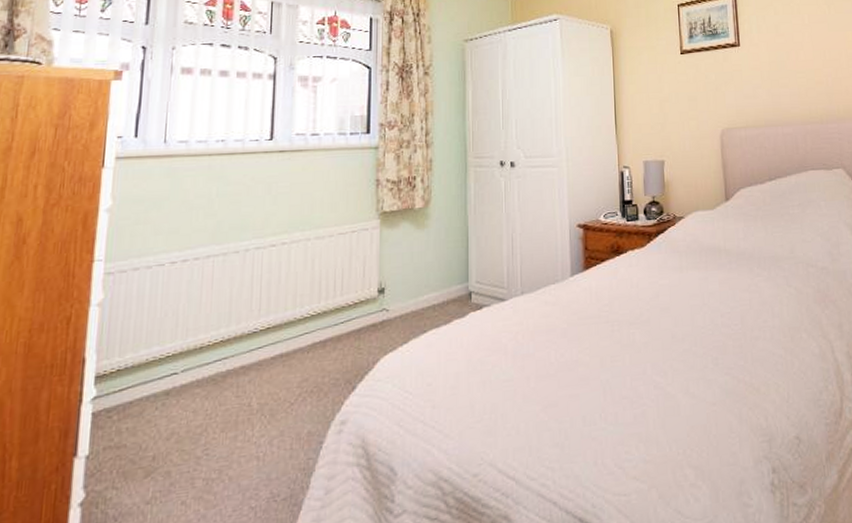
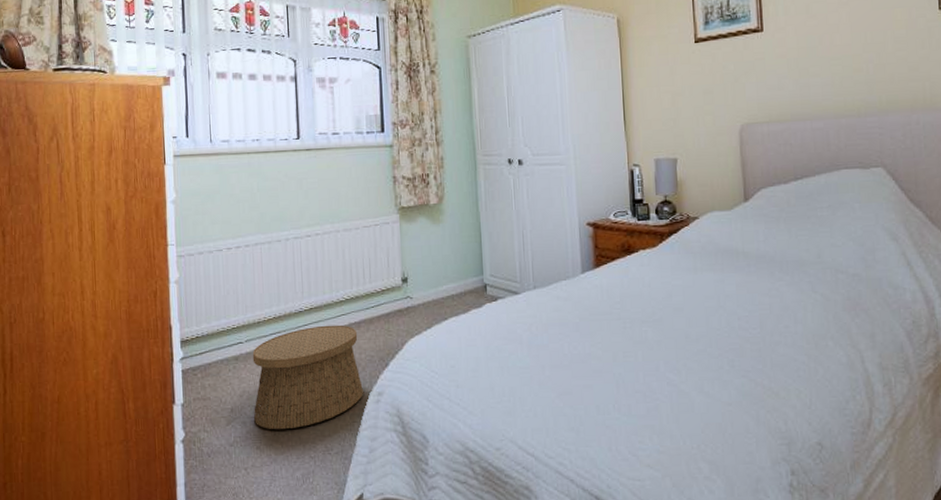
basket: none [182,345,323,478] -> present [252,324,363,430]

